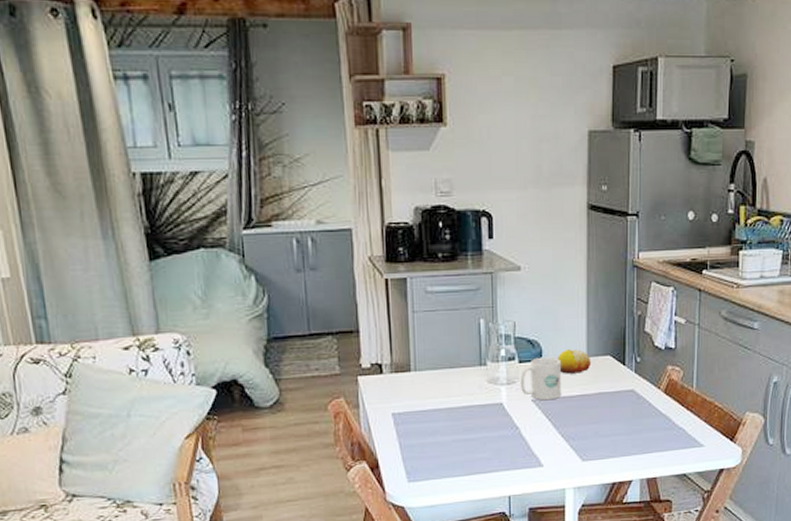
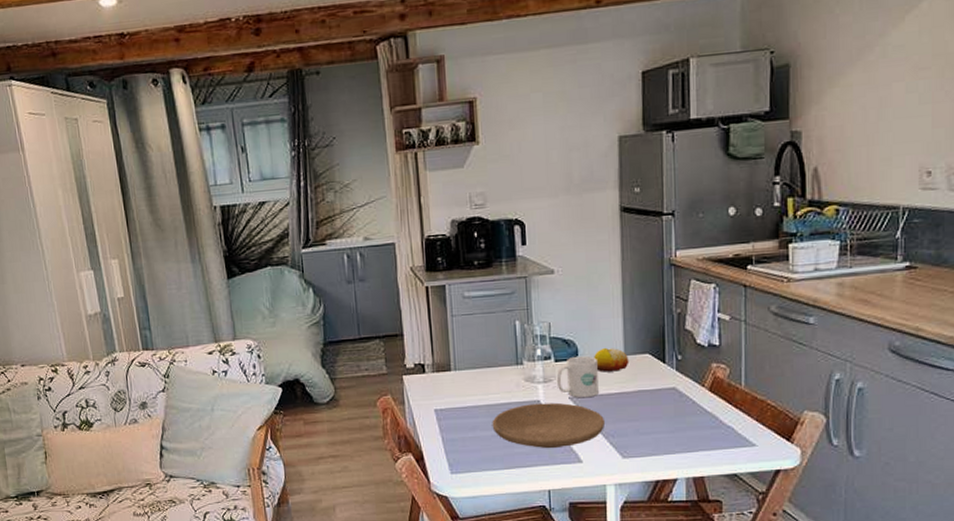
plate: none [453,405,567,453] -> present [492,402,606,449]

